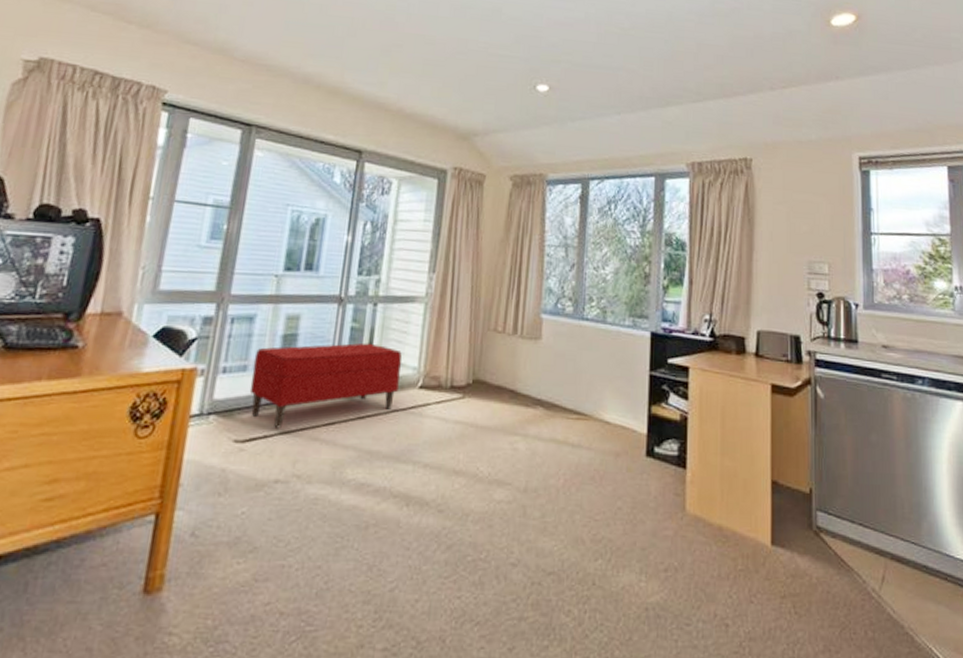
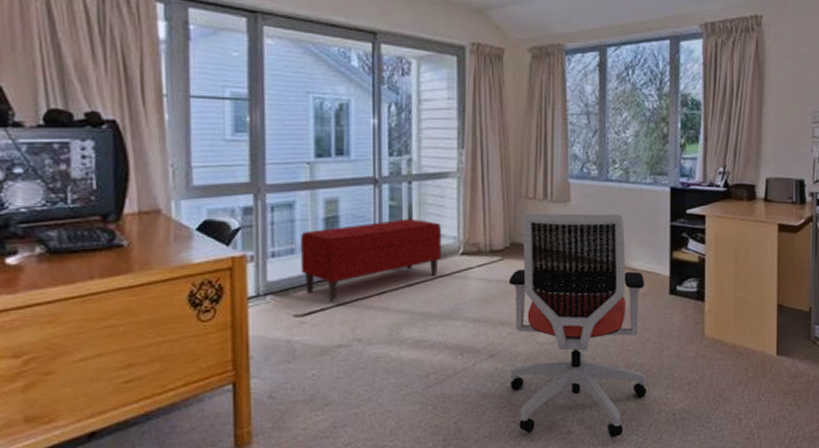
office chair: none [458,348,619,633] -> present [508,213,646,439]

